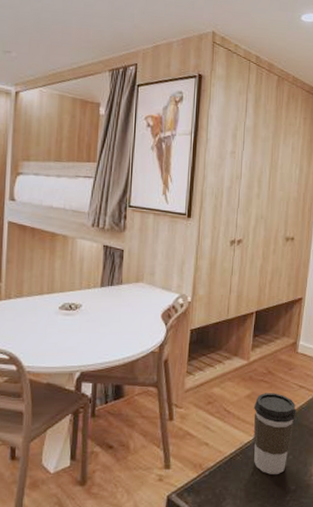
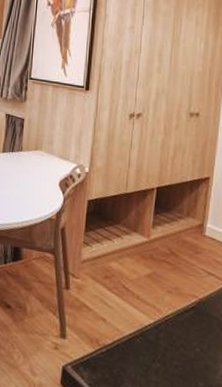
coffee cup: present [254,393,296,474] -> none [155,274,204,366]

